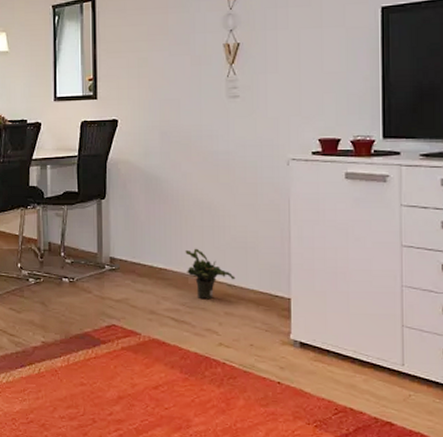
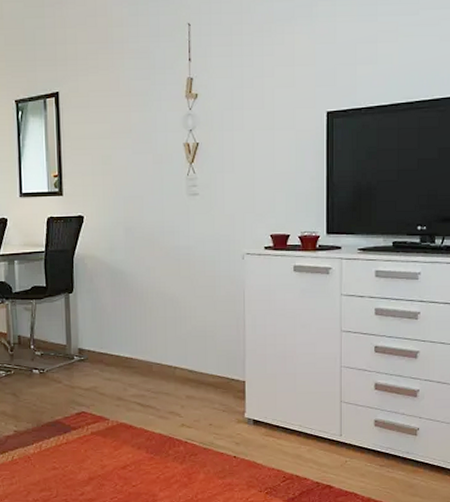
potted plant: present [185,248,236,300] -> none [150,338,196,385]

